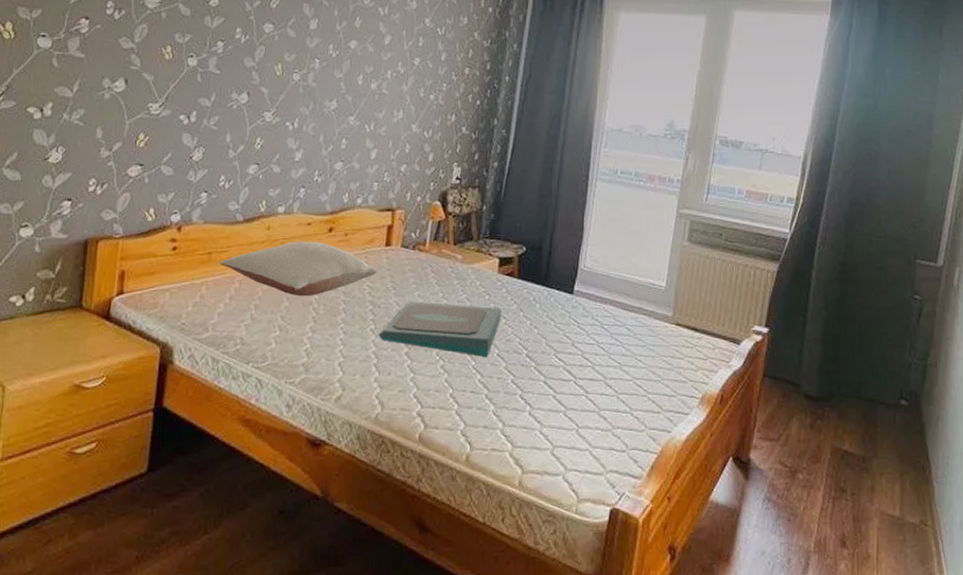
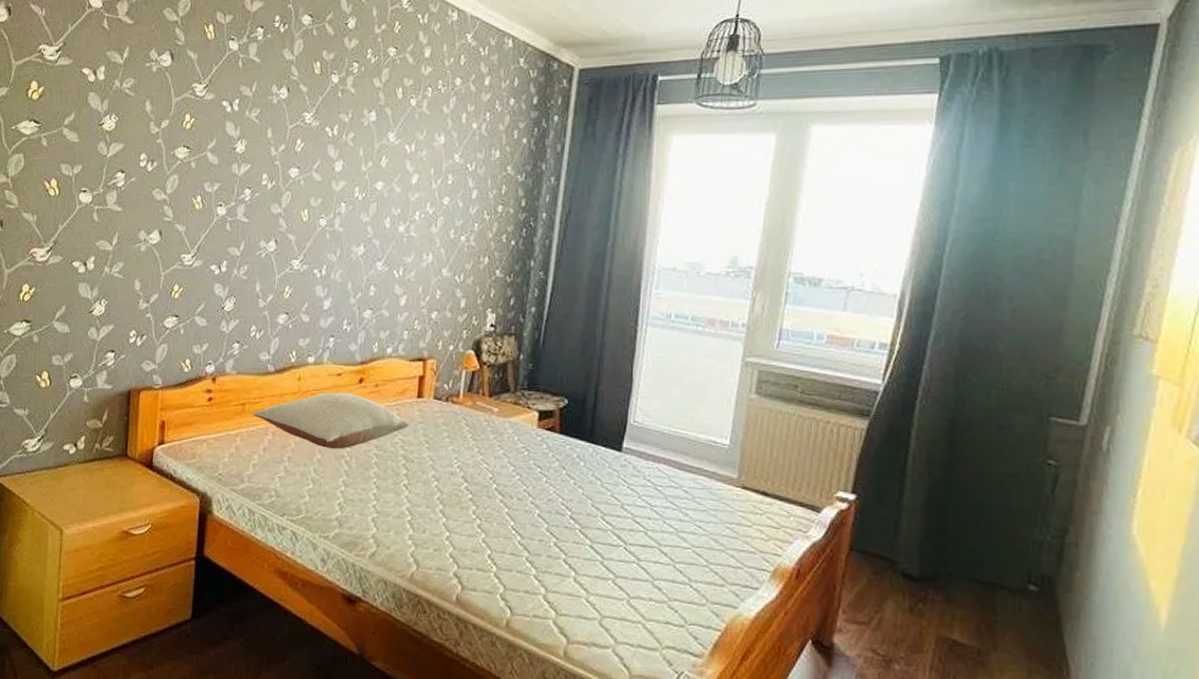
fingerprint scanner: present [378,301,502,357] -> none [412,456,543,517]

